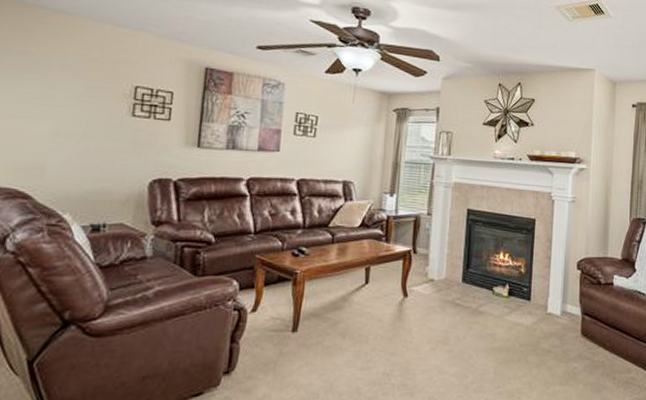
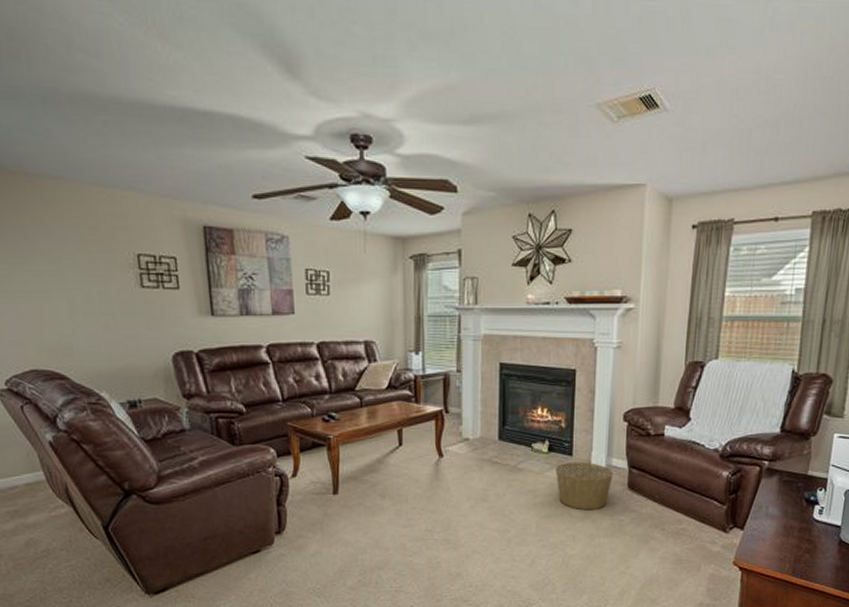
basket: none [514,306,568,357] -> present [555,461,613,511]

